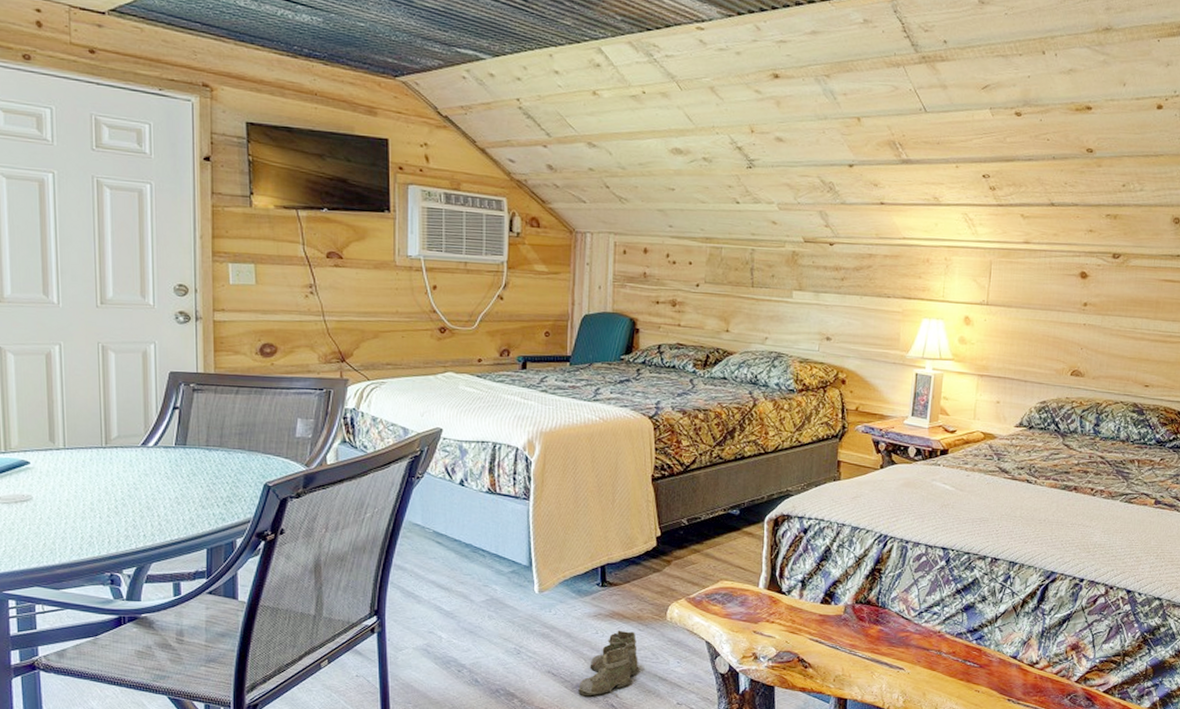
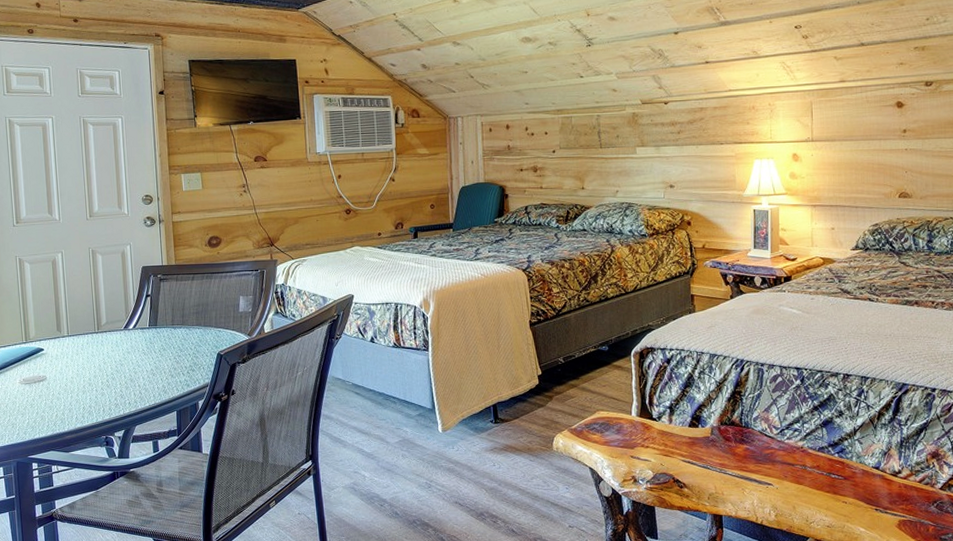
boots: present [578,630,639,697] -> none [482,461,534,523]

